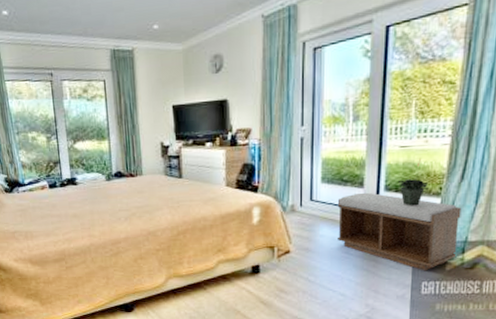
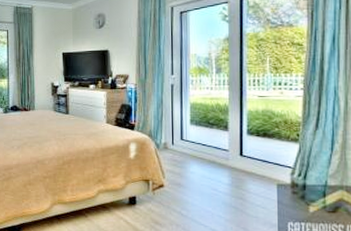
bench: present [336,192,462,271] -> none [206,135,320,212]
potted plant: present [397,158,430,206] -> none [258,107,288,150]

